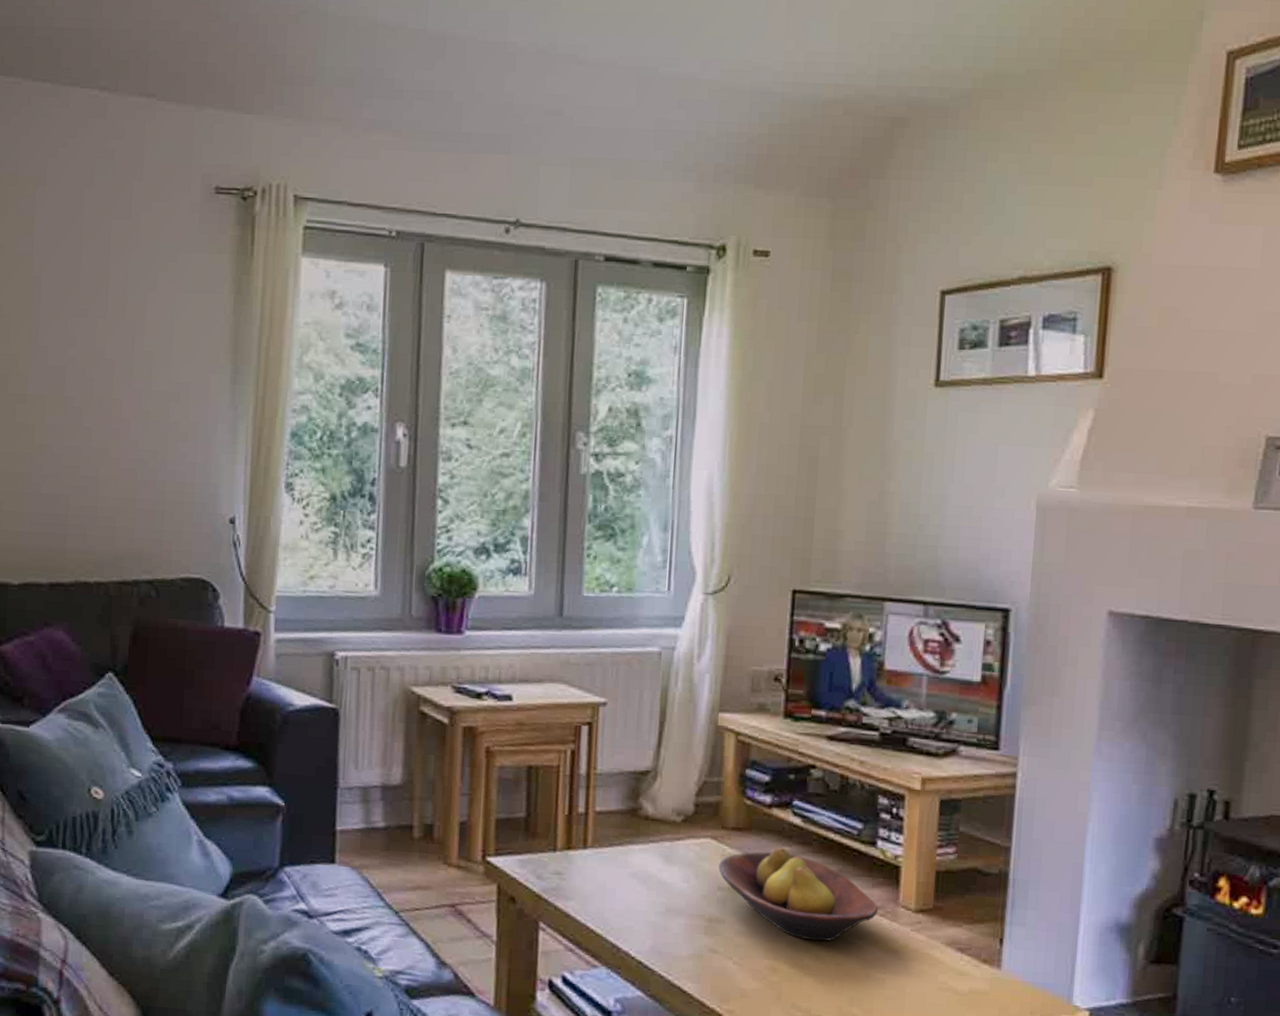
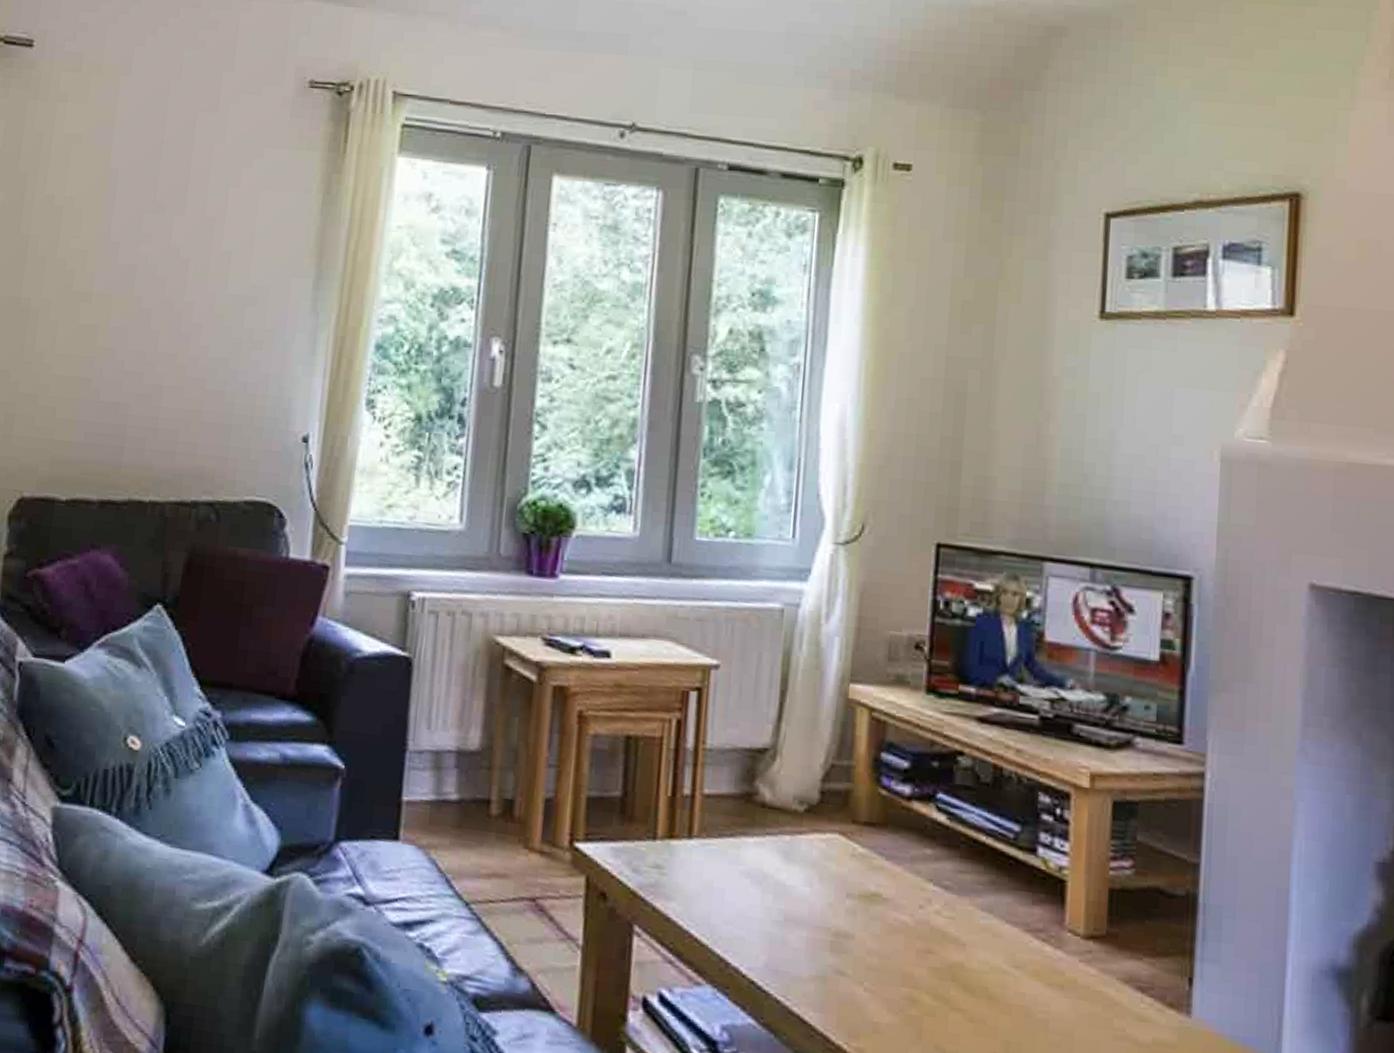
fruit bowl: present [719,847,878,942] -> none [848,848,1039,970]

